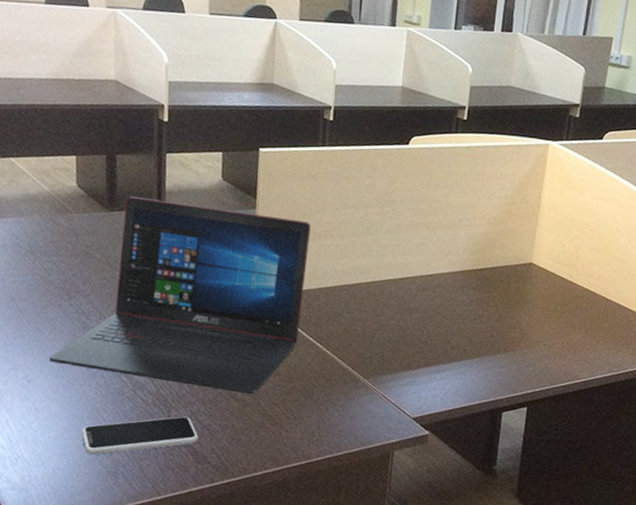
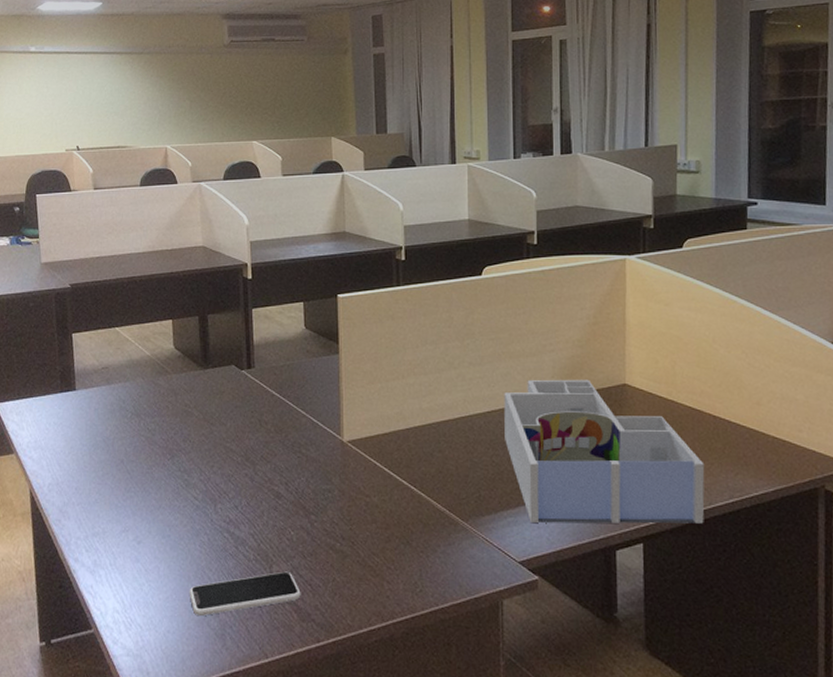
laptop: present [48,195,311,394] -> none [156,352,393,544]
desk organizer: none [413,252,591,393] -> present [504,379,705,524]

